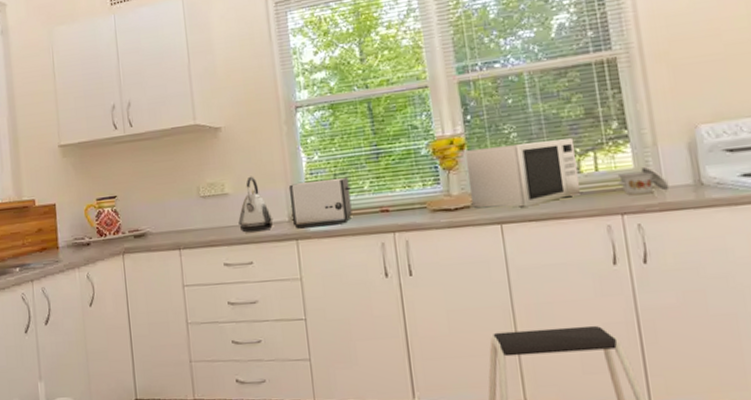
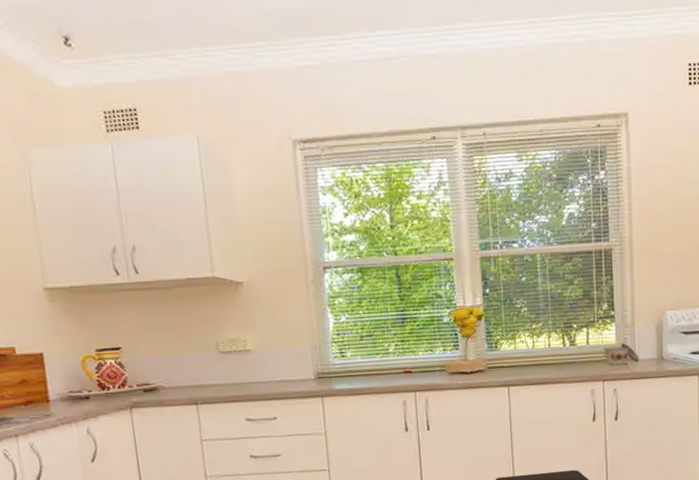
kettle: present [238,176,274,234] -> none [261,333,299,390]
toaster: present [289,176,352,229] -> none [316,339,377,387]
microwave: present [466,138,580,209] -> none [483,315,574,373]

